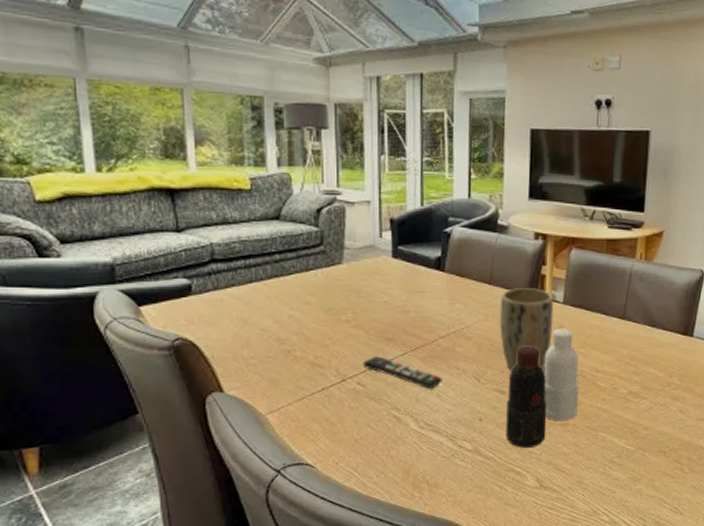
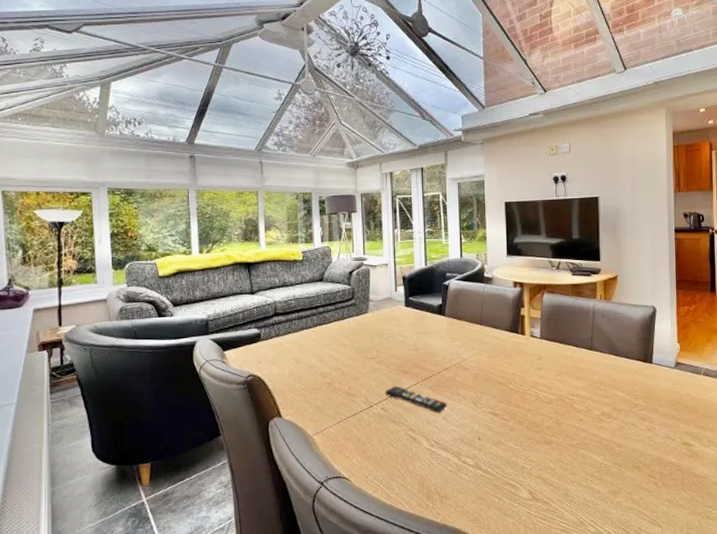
plant pot: present [500,288,554,372] -> none [490,326,533,397]
bottle: present [506,329,579,448] -> none [500,359,559,463]

